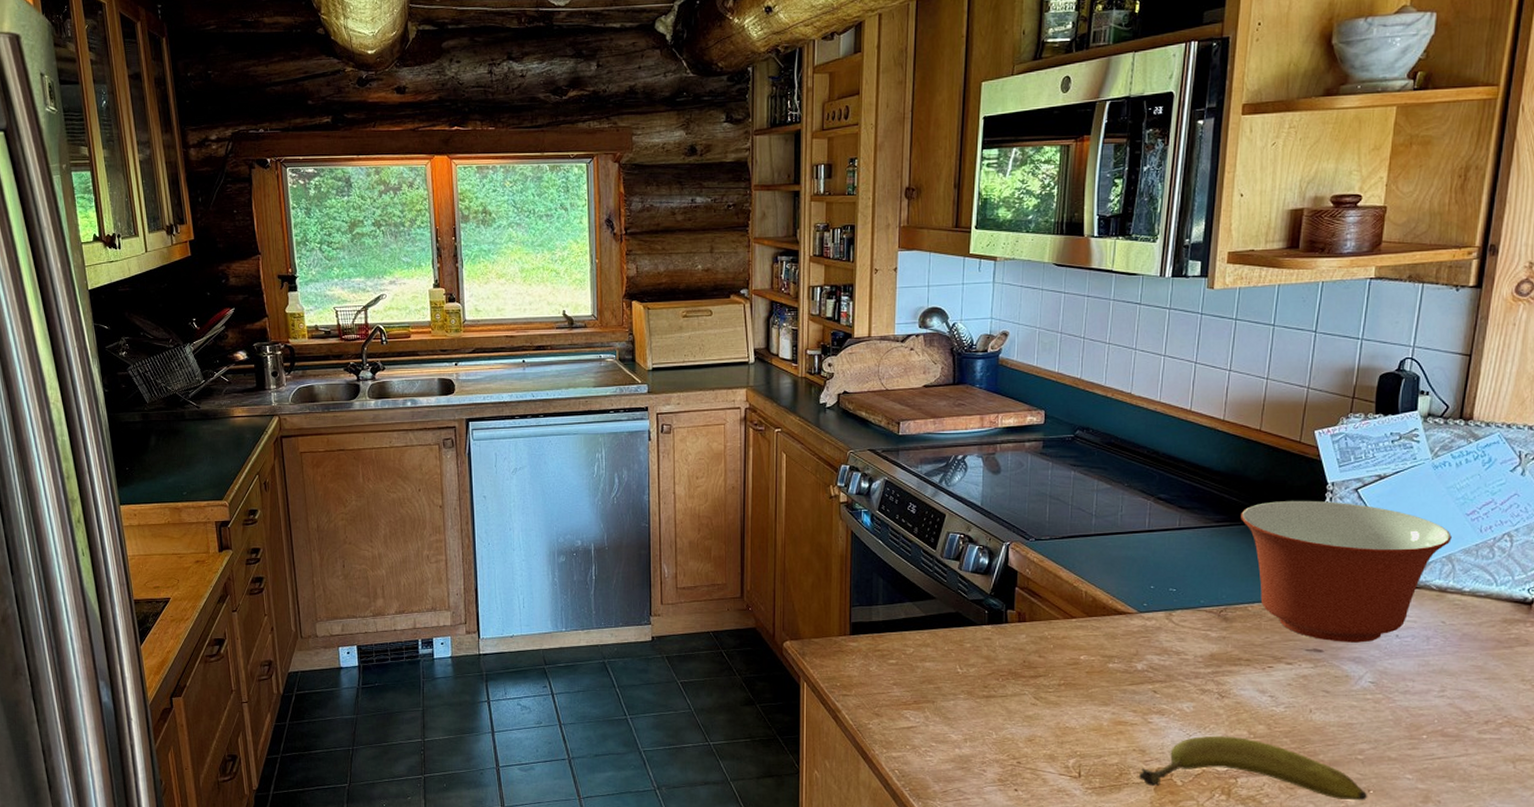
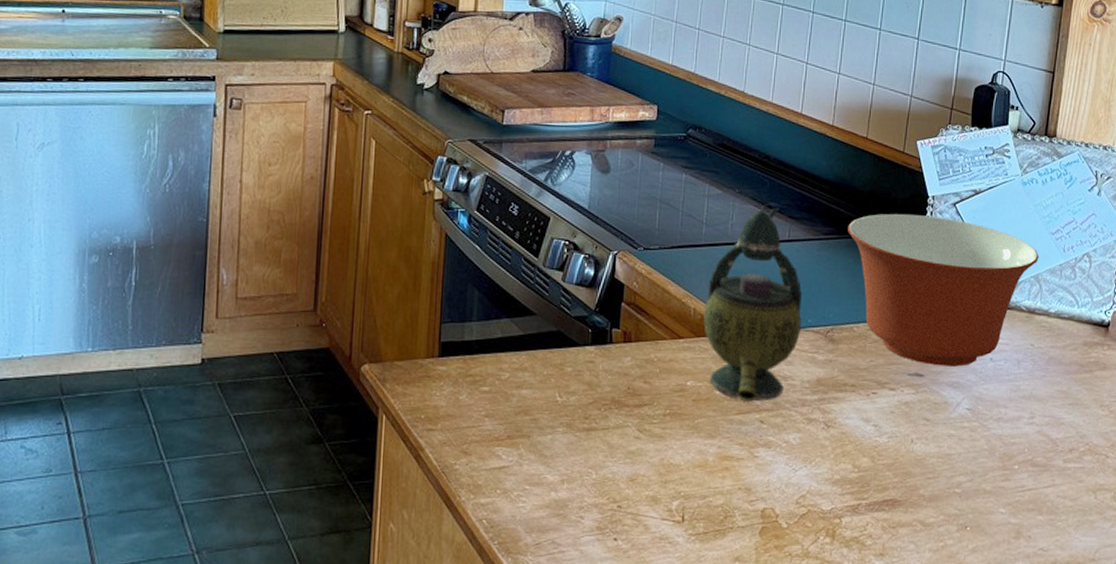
teapot: none [1095,498,1195,674] -> present [703,207,803,402]
fruit: present [1139,735,1368,801] -> none [744,470,965,539]

